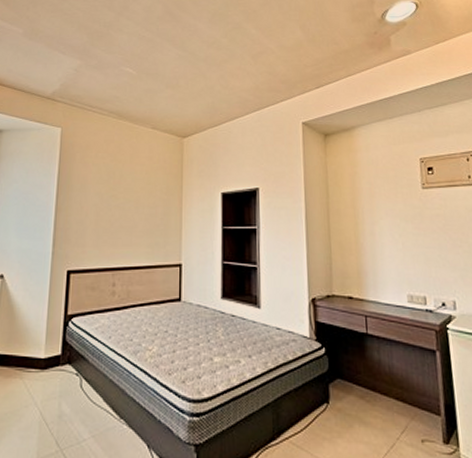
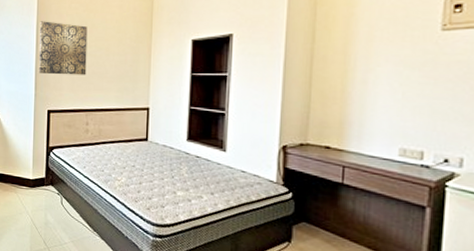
wall art: none [57,170,116,230] -> present [38,21,88,75]

